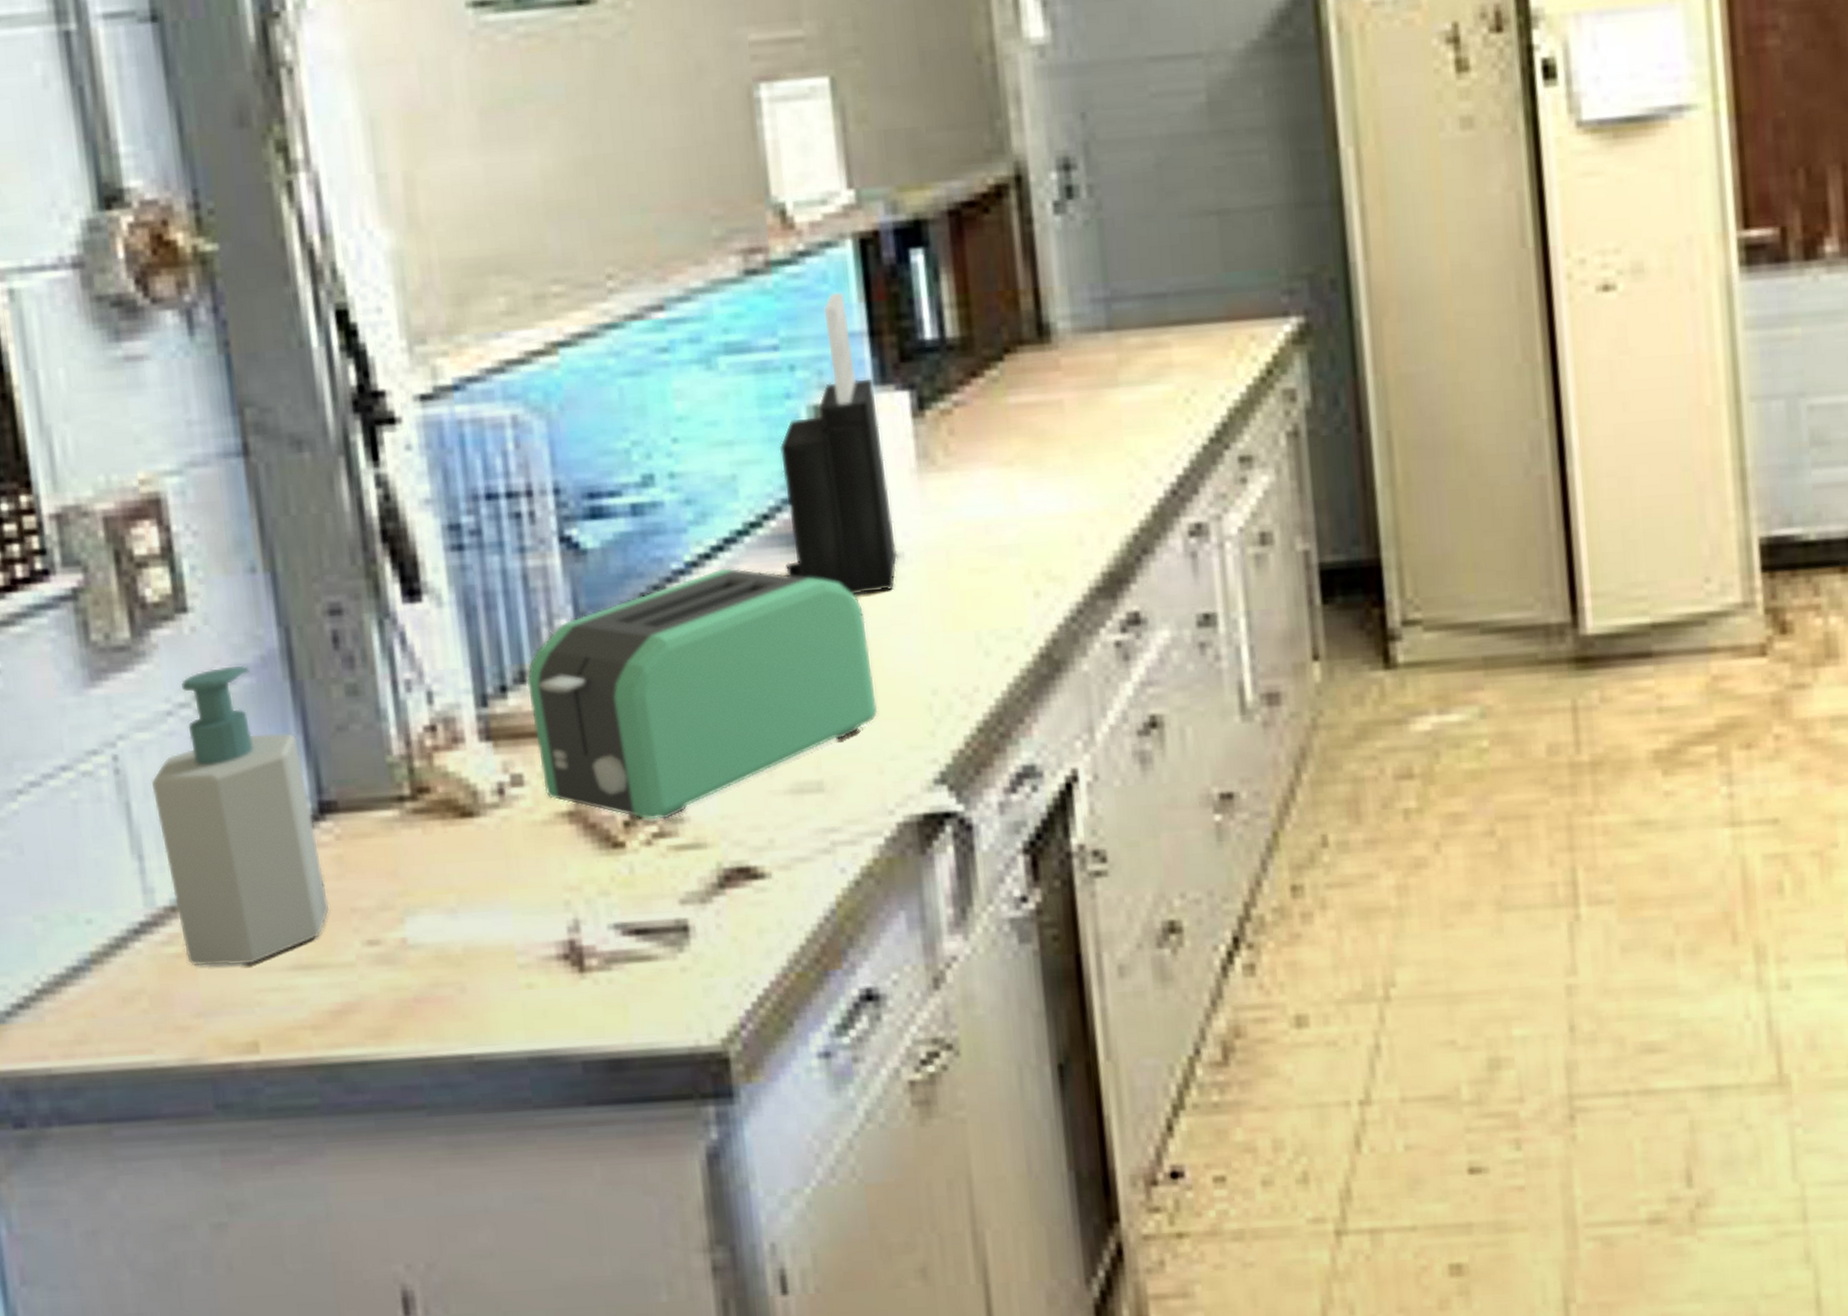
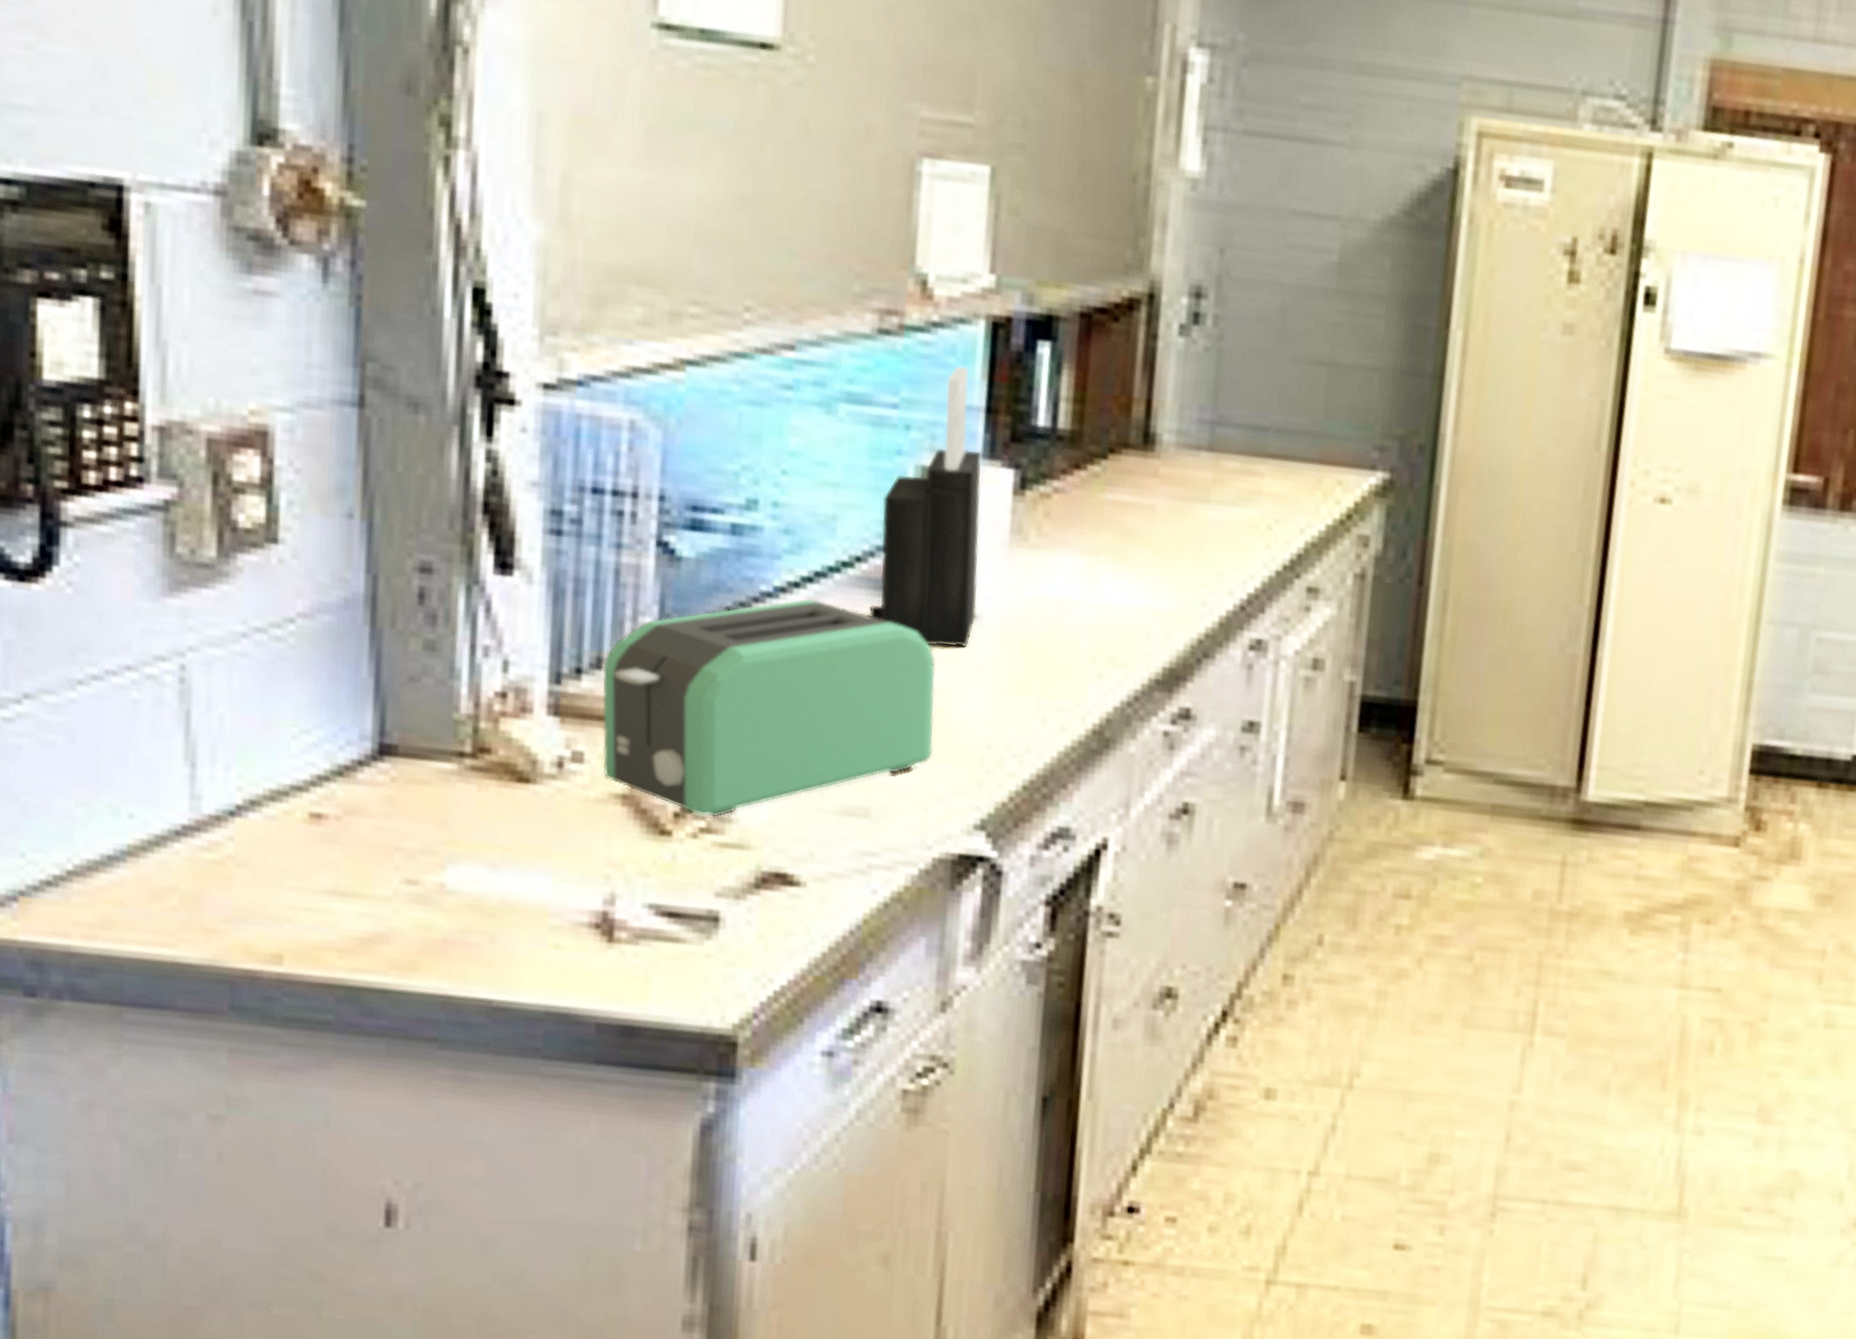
soap bottle: present [151,665,330,966] -> none [215,600,374,882]

